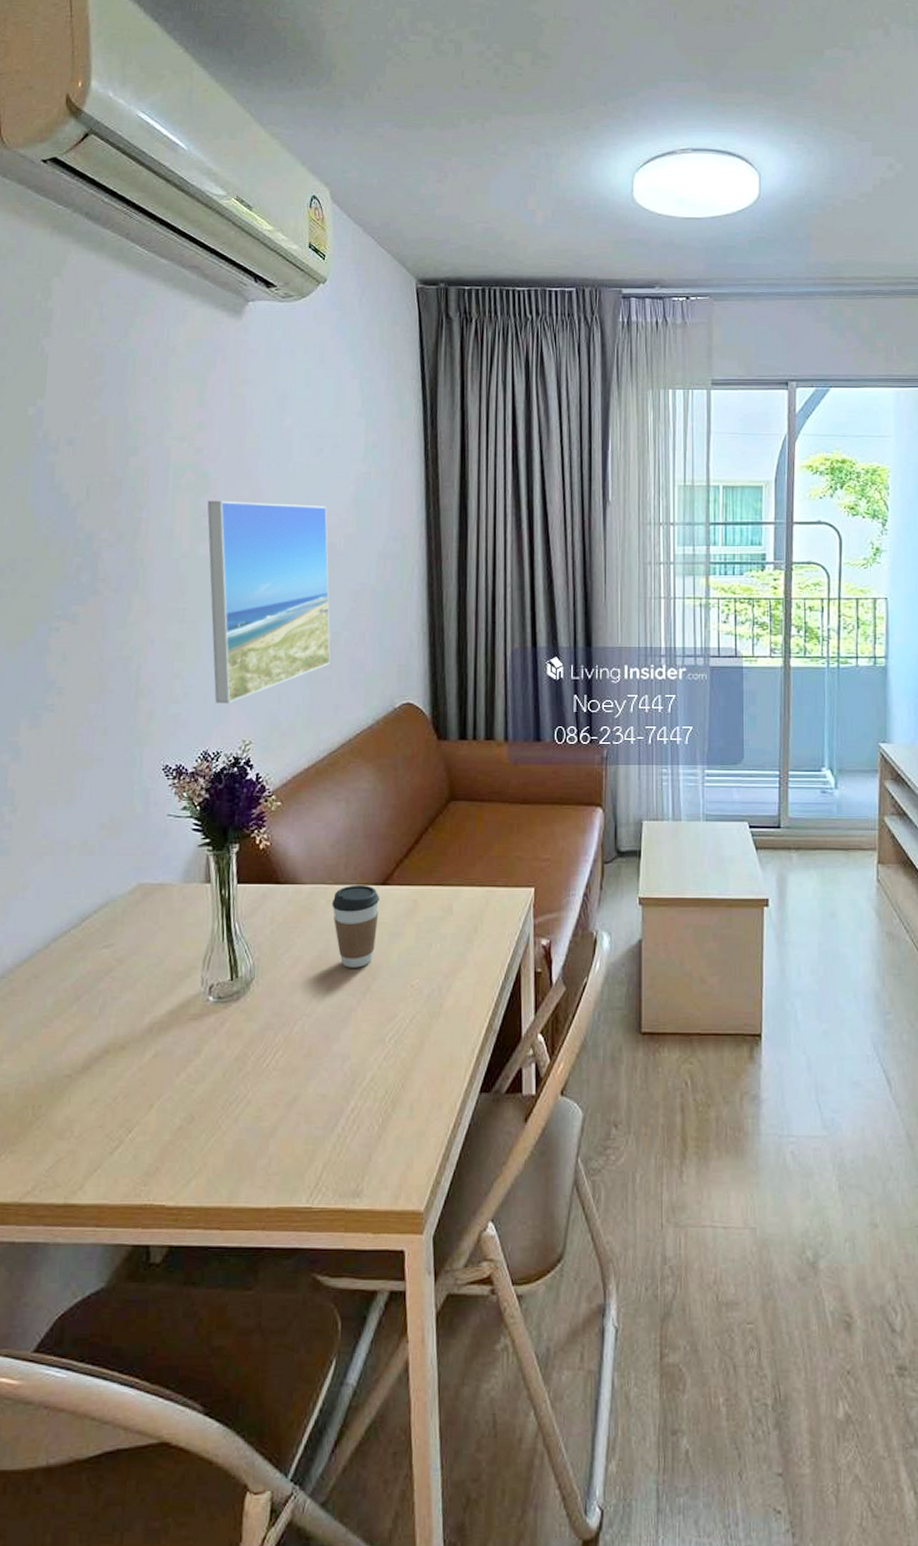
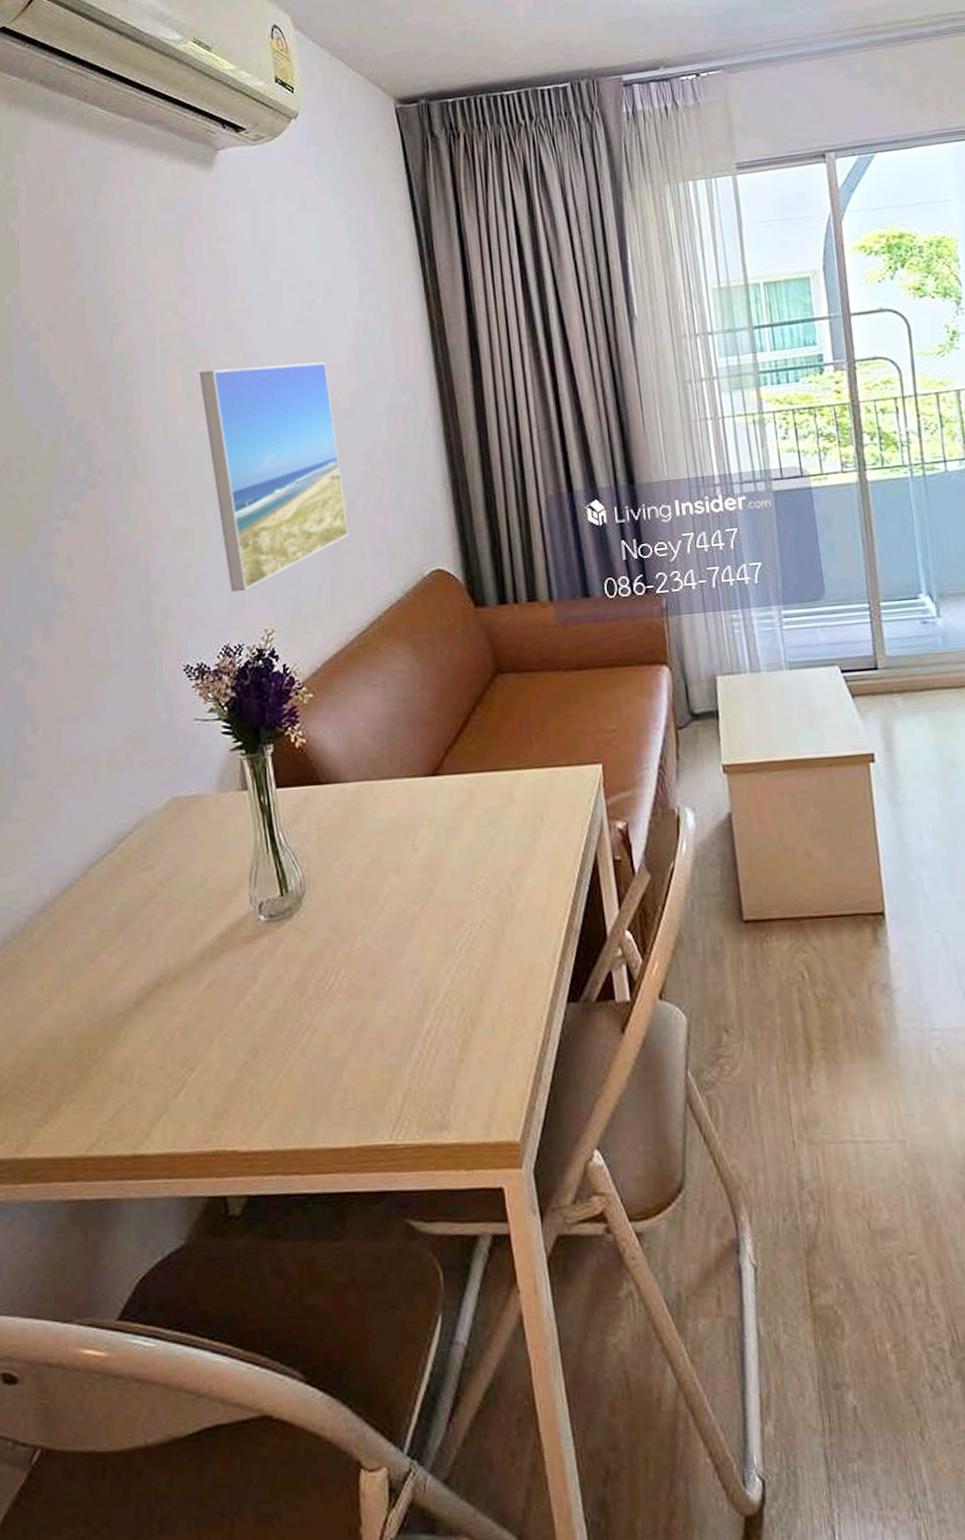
coffee cup: present [331,884,379,968] -> none [379,777,433,872]

